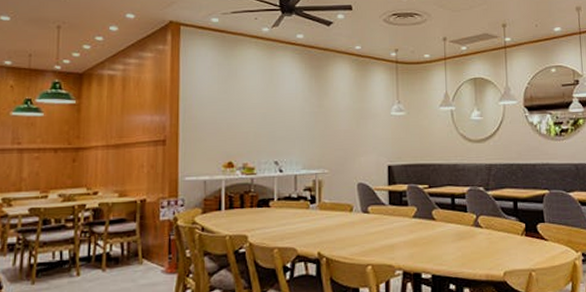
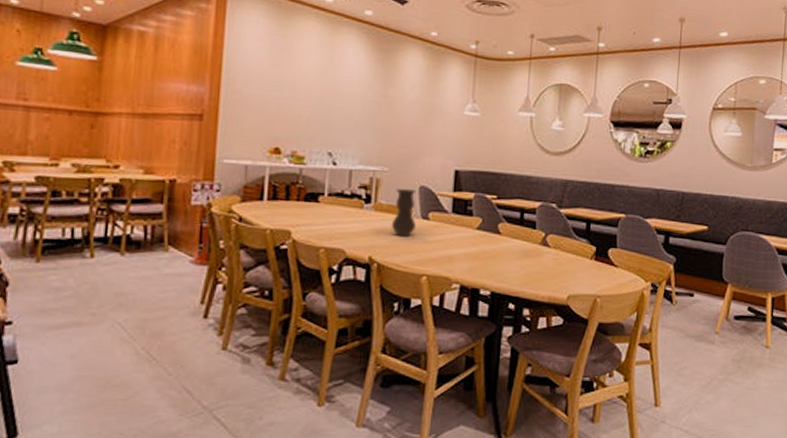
vase: none [335,186,358,232] -> present [391,188,417,237]

